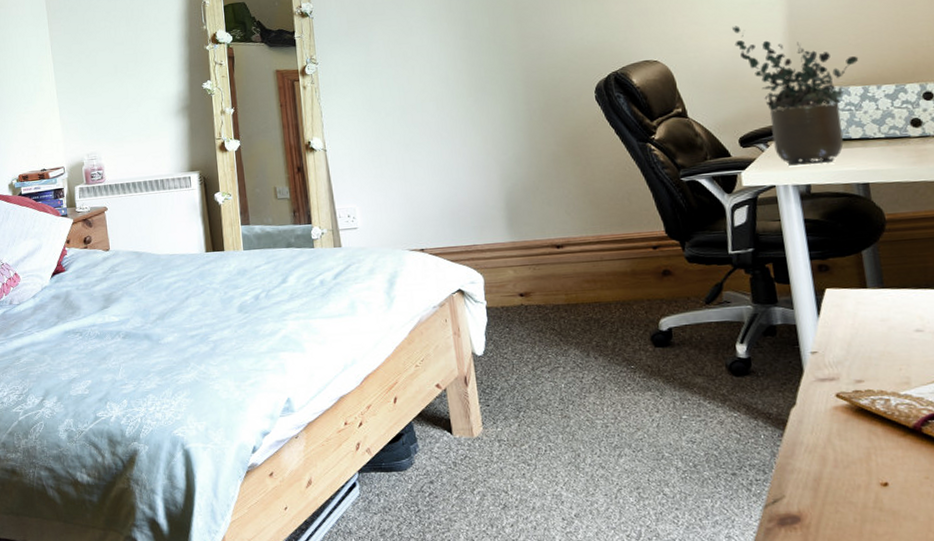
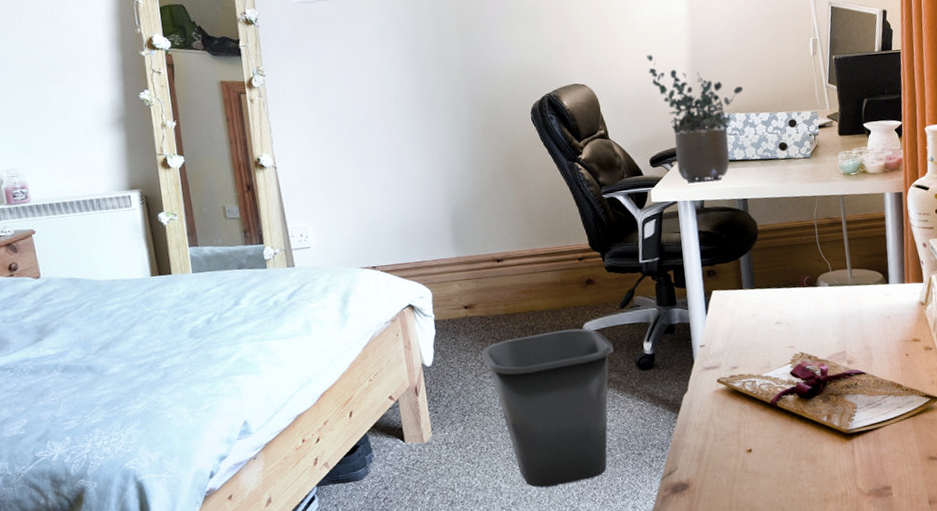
waste bin: none [538,324,698,501] -> present [481,328,613,488]

